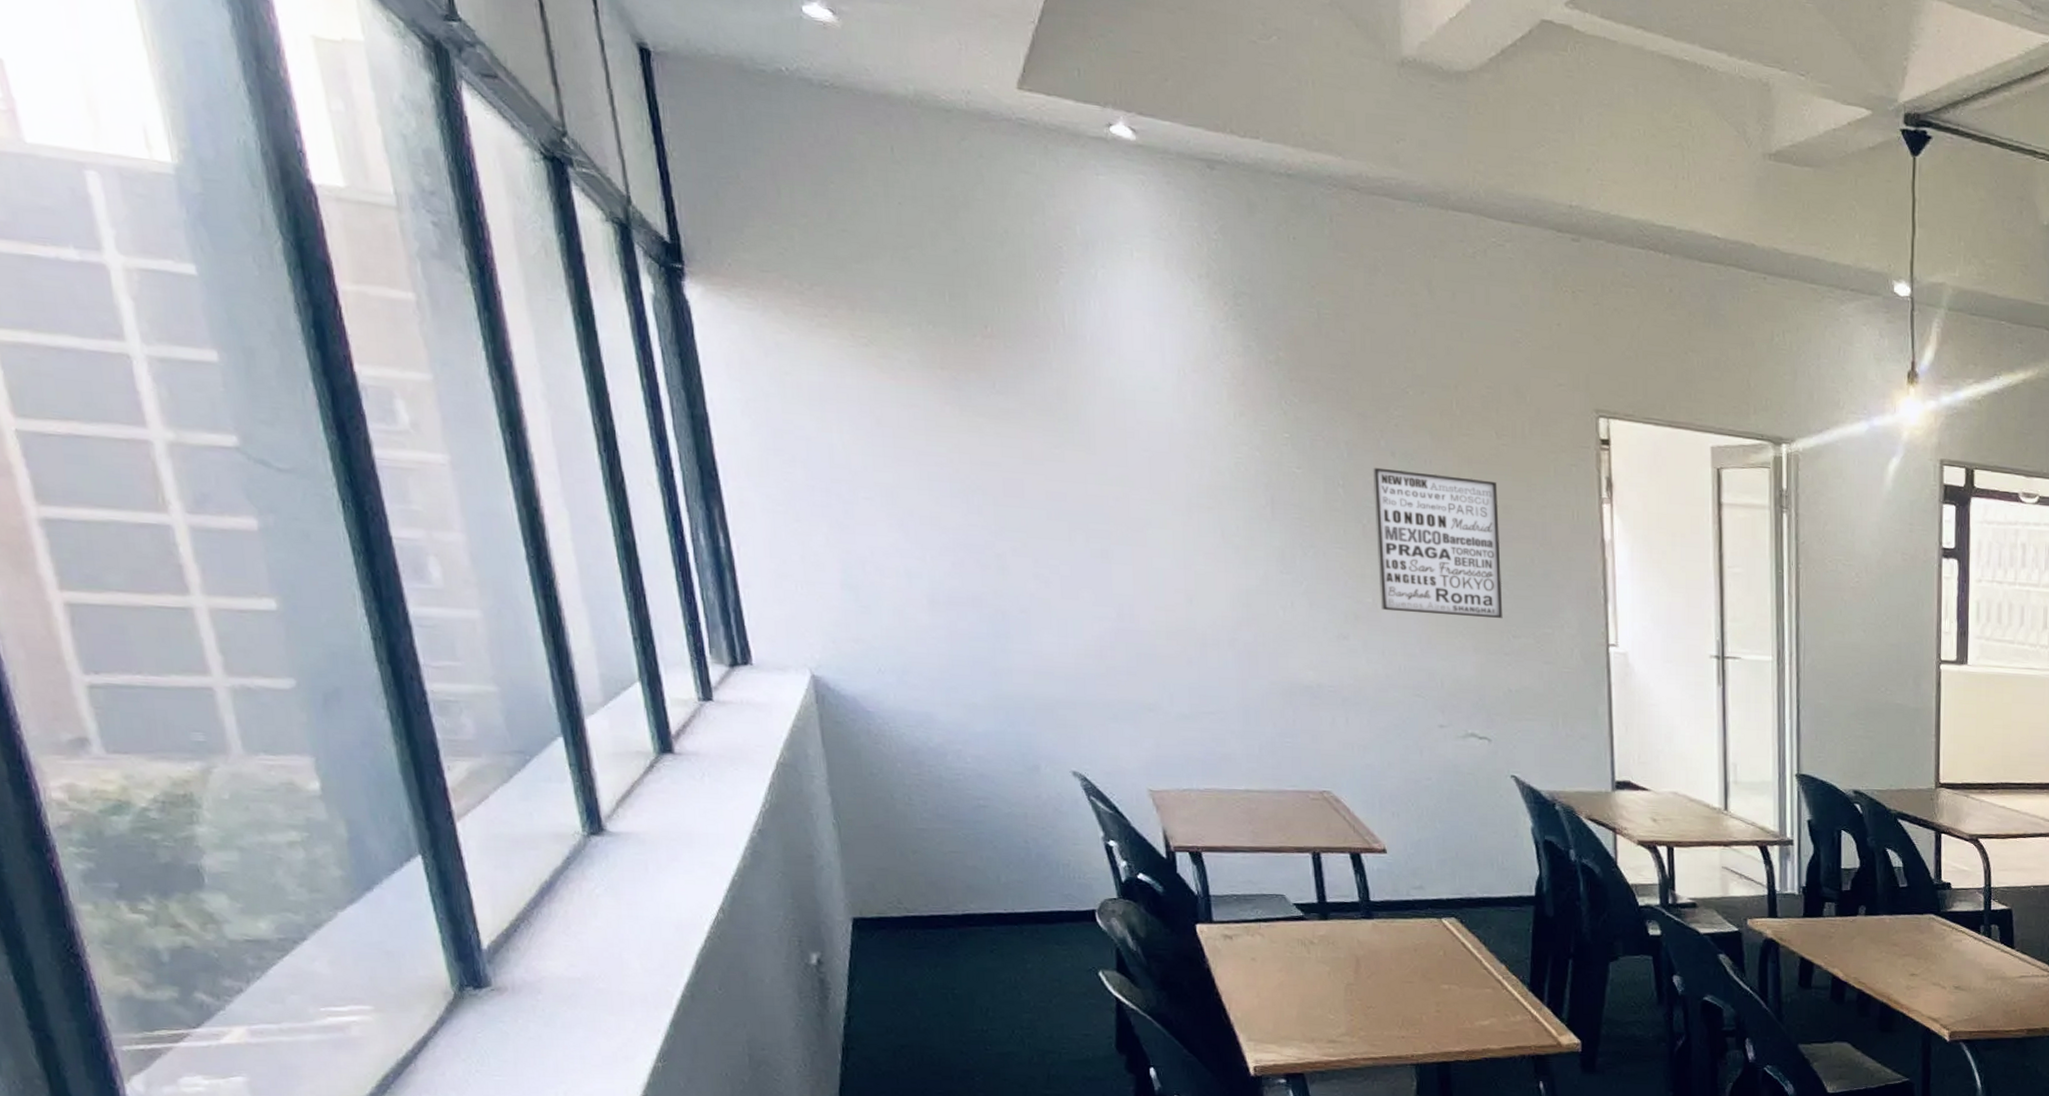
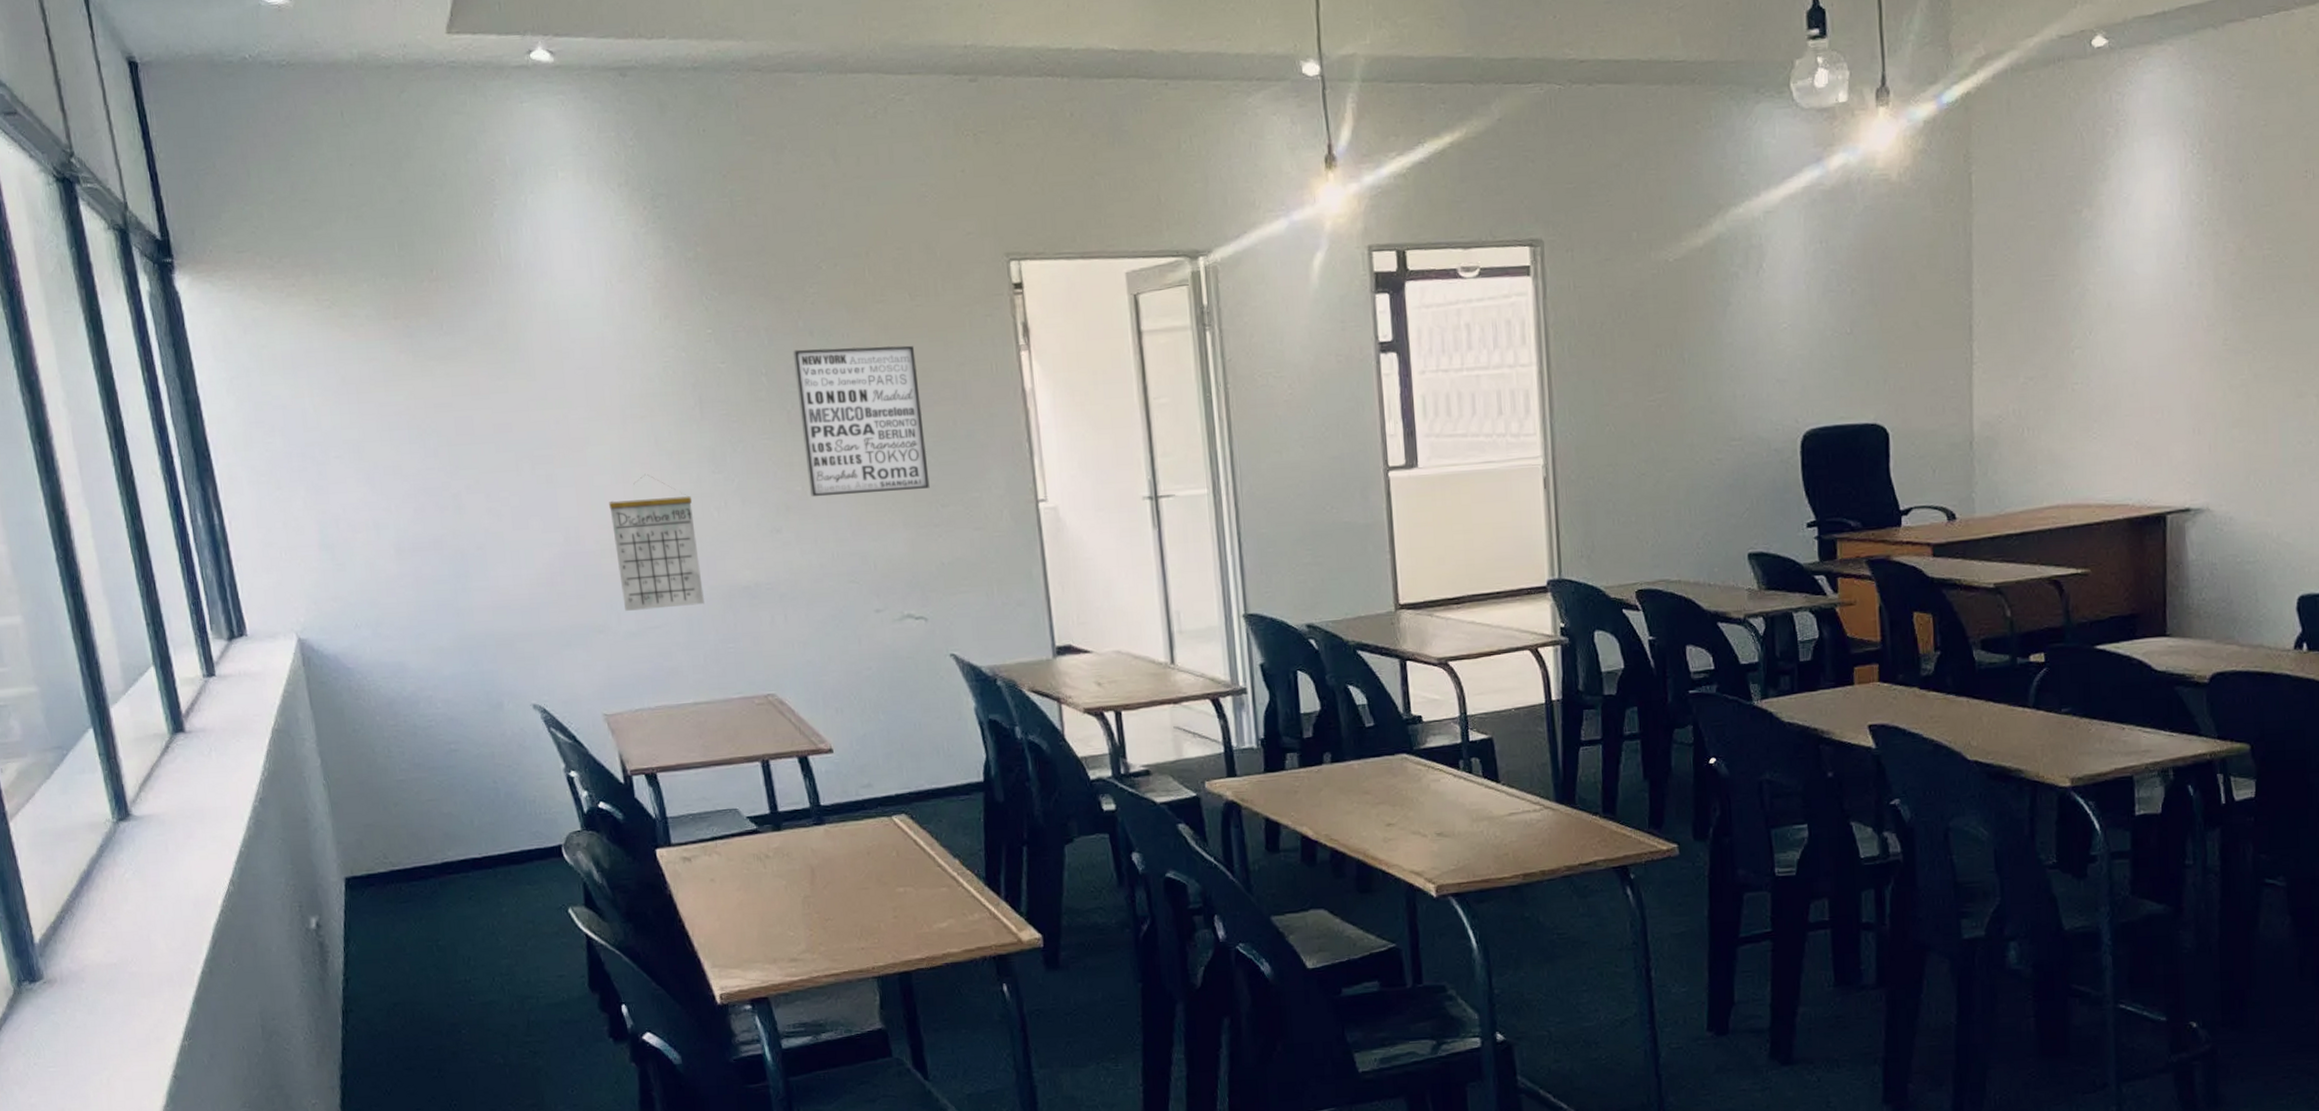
calendar: none [1168,563,1263,697] -> present [609,473,704,611]

